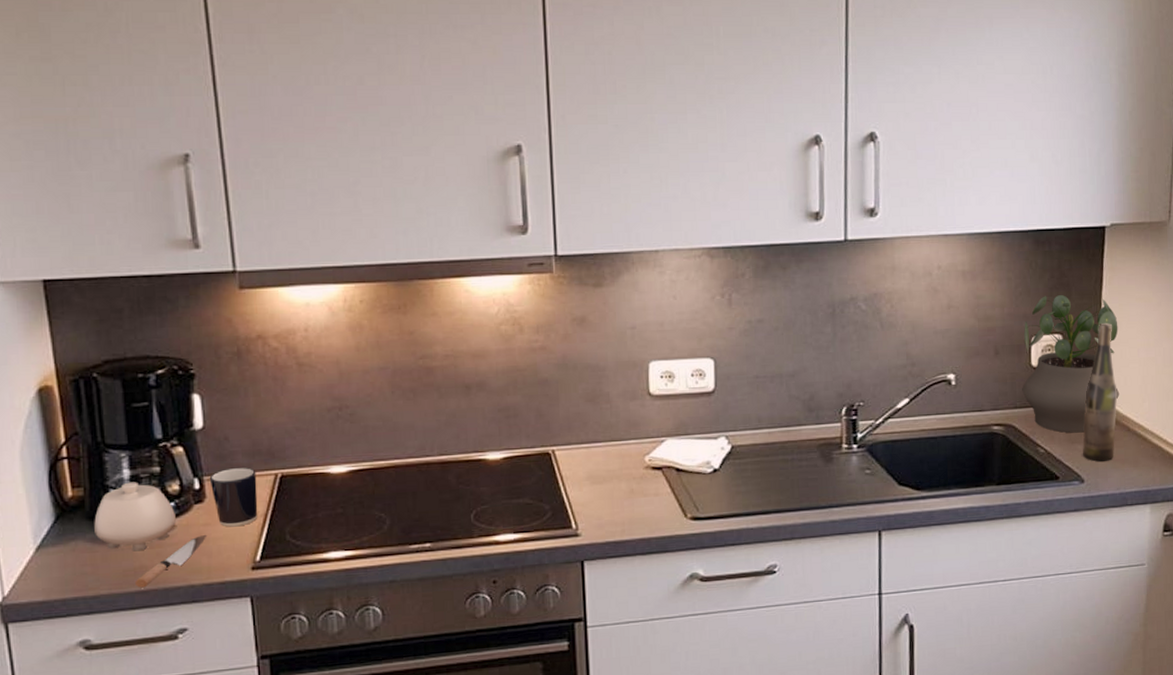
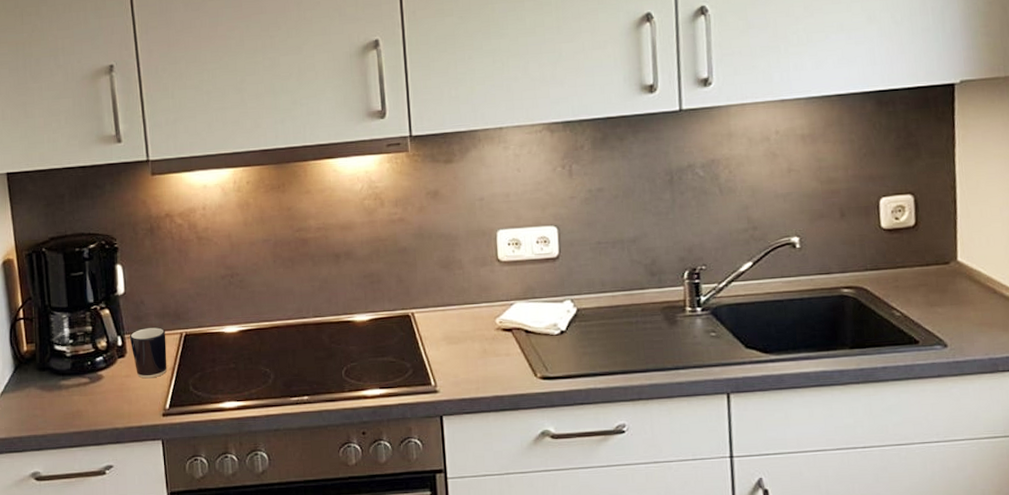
sugar bowl: present [94,482,176,552] -> none [43,339,104,398]
kitchen knife: present [136,534,208,588] -> none [74,384,128,429]
potted plant: present [1022,295,1120,433] -> none [870,155,982,296]
wine bottle: present [1082,323,1118,461] -> none [943,182,980,325]

